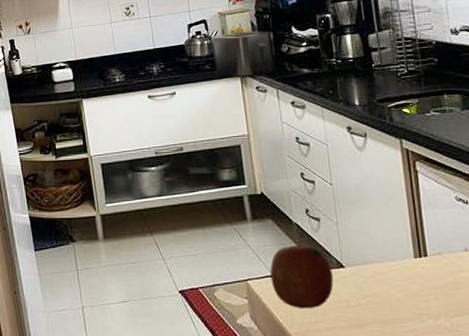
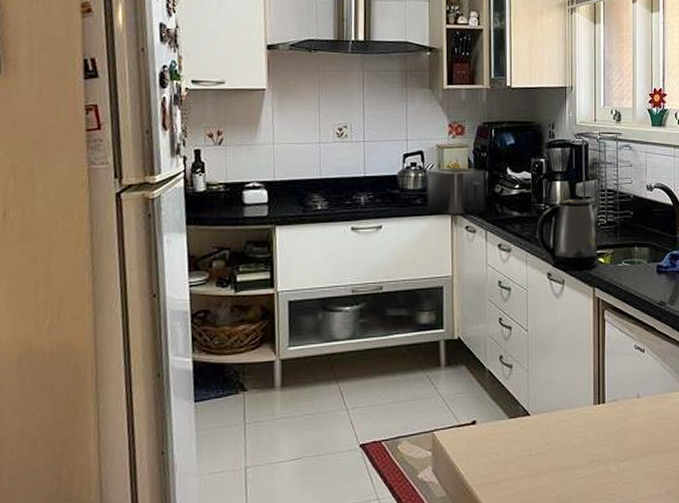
fruit: present [270,245,334,309] -> none [458,392,518,460]
kettle: none [330,50,403,124] -> present [537,199,599,272]

